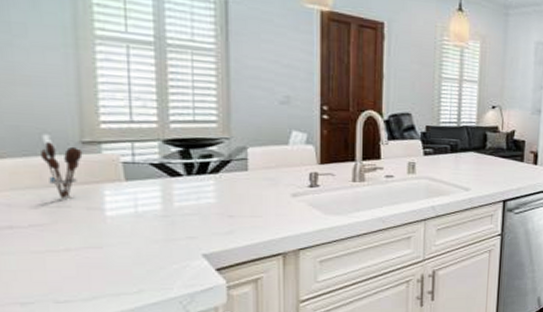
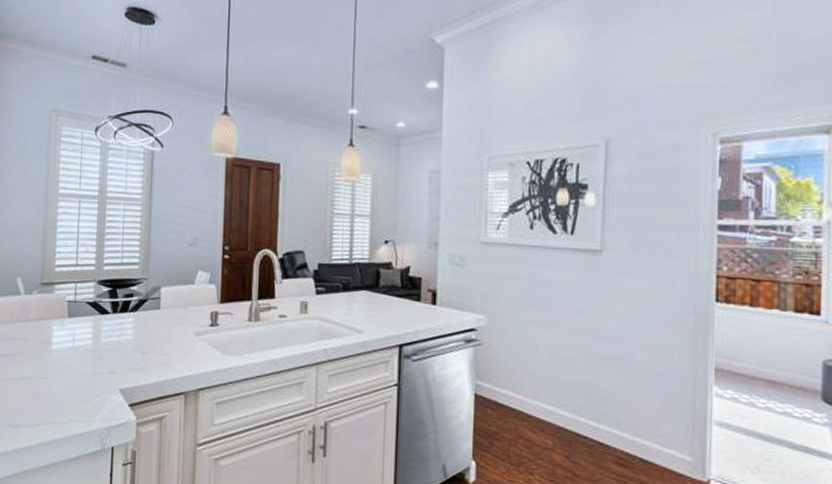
utensil holder: present [39,142,83,199] -> none [13,283,42,333]

